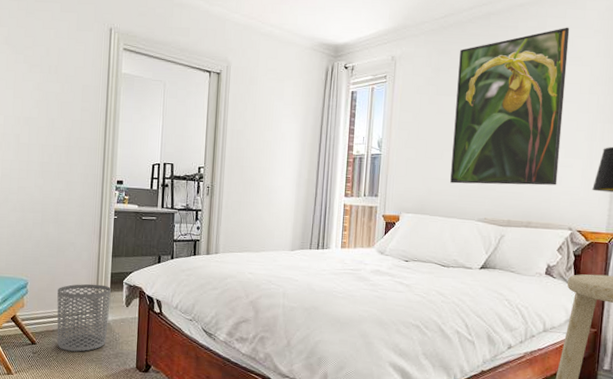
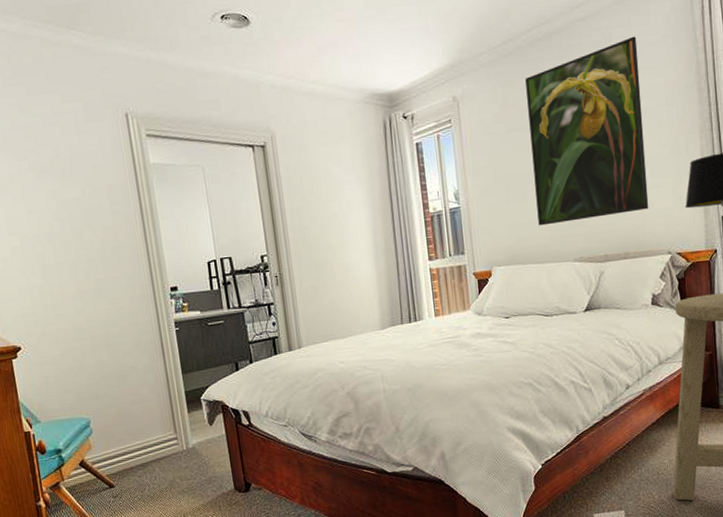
waste bin: present [57,283,111,352] -> none [127,406,195,487]

